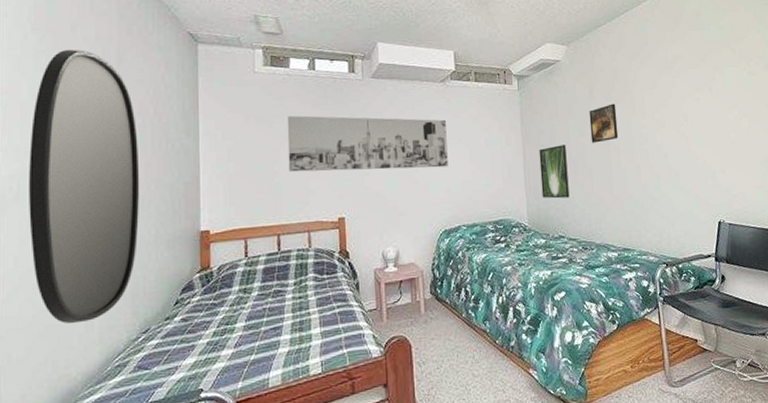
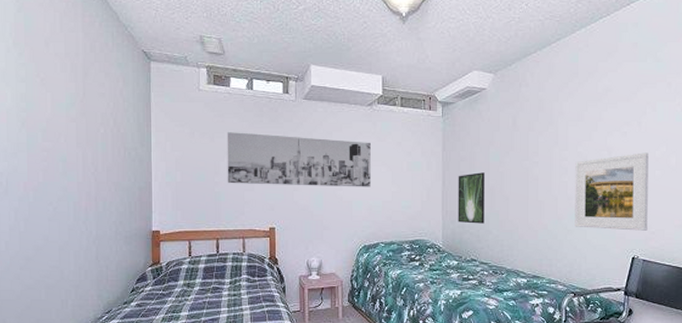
home mirror: present [29,49,140,324] -> none [14,63,103,300]
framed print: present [589,103,619,143] -> none [510,134,539,172]
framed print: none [654,116,730,195] -> present [575,152,649,231]

